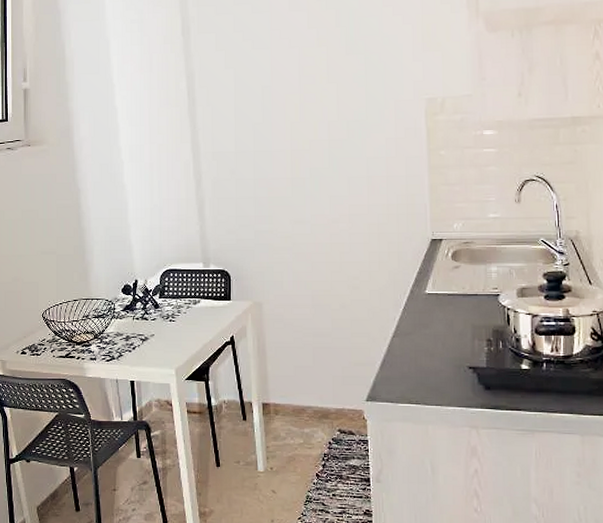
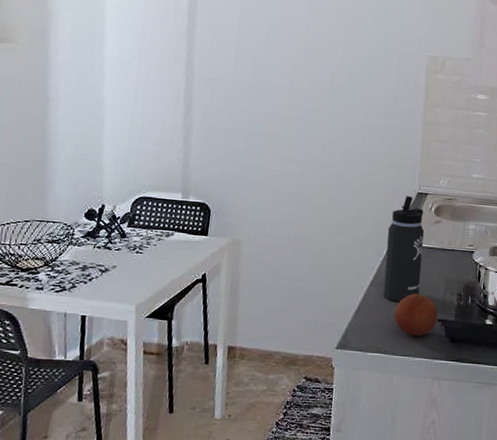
thermos bottle: none [404,244,445,351] -> present [383,196,425,302]
fruit: none [421,341,468,384] -> present [394,293,438,336]

